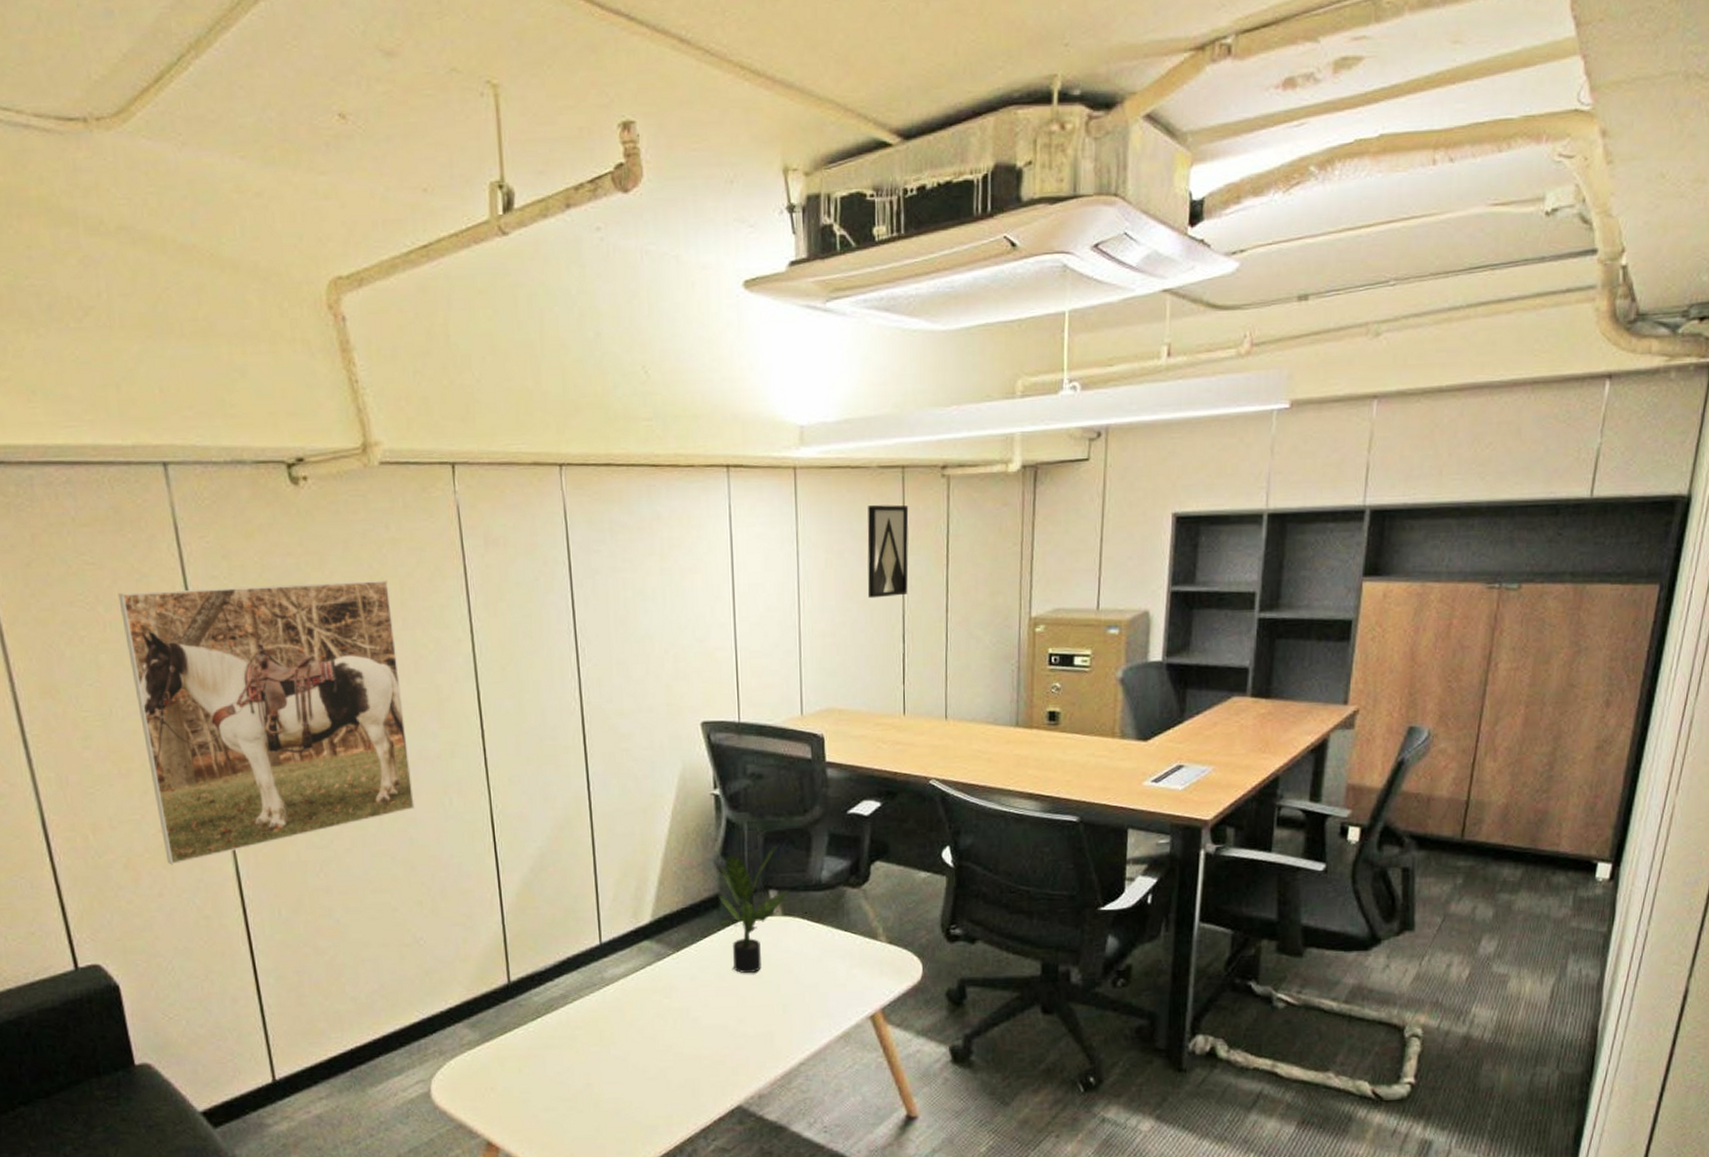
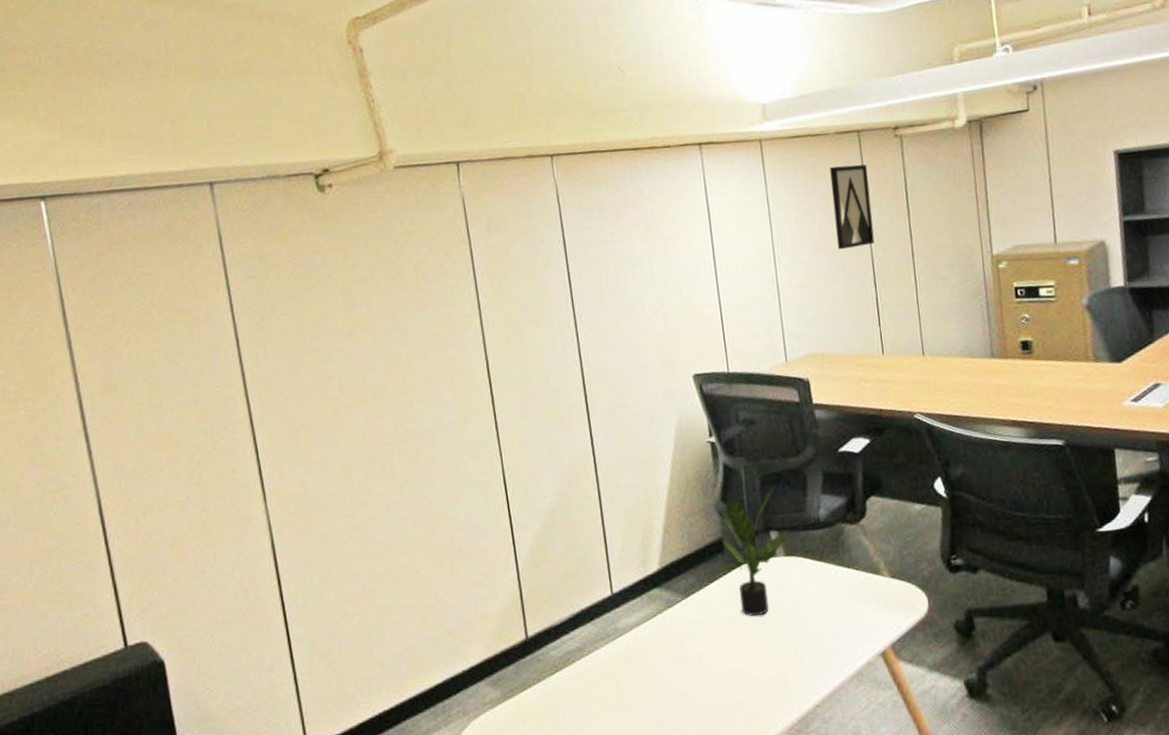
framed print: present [118,579,415,865] -> none [170,267,433,542]

